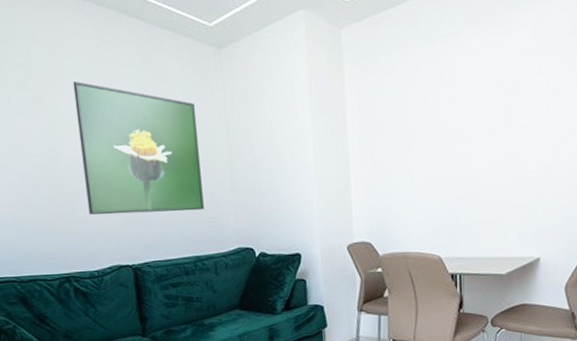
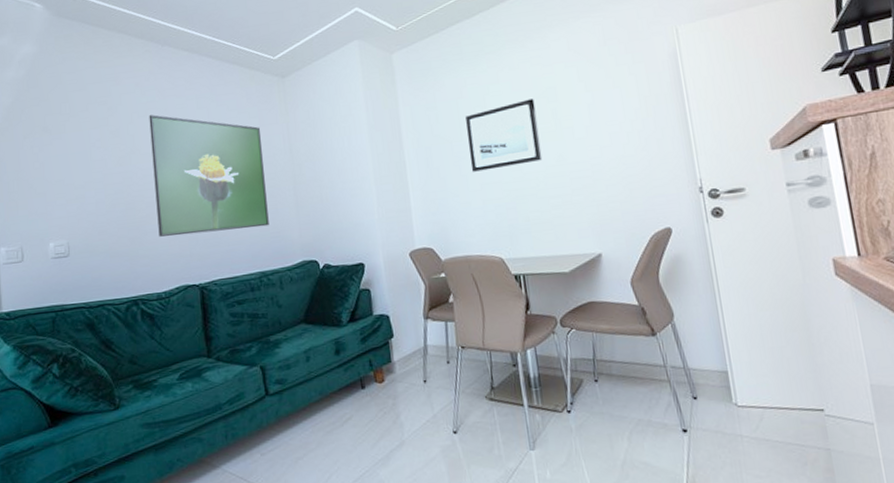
wall art: none [415,90,492,166] -> present [465,98,543,172]

